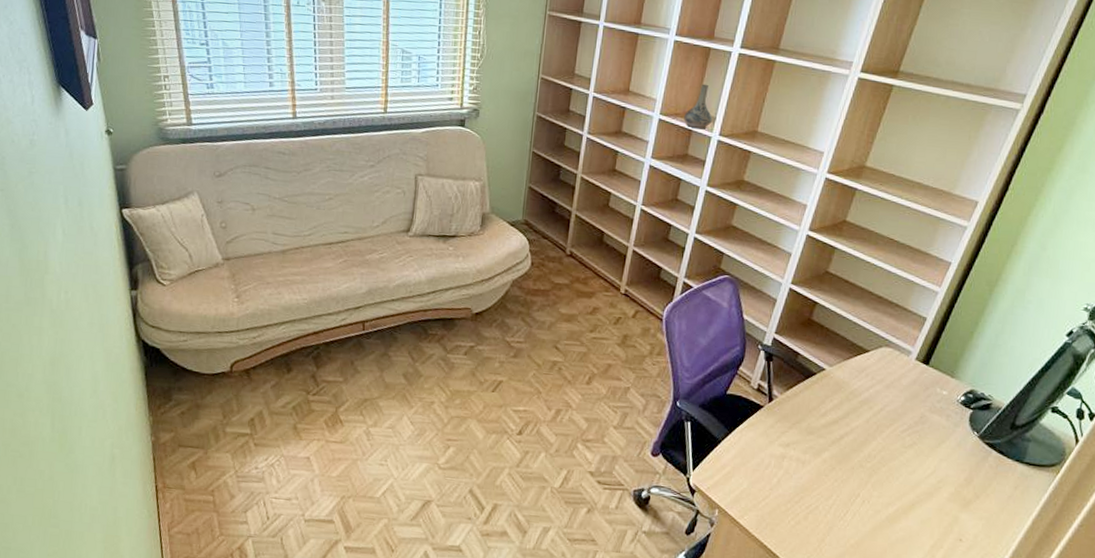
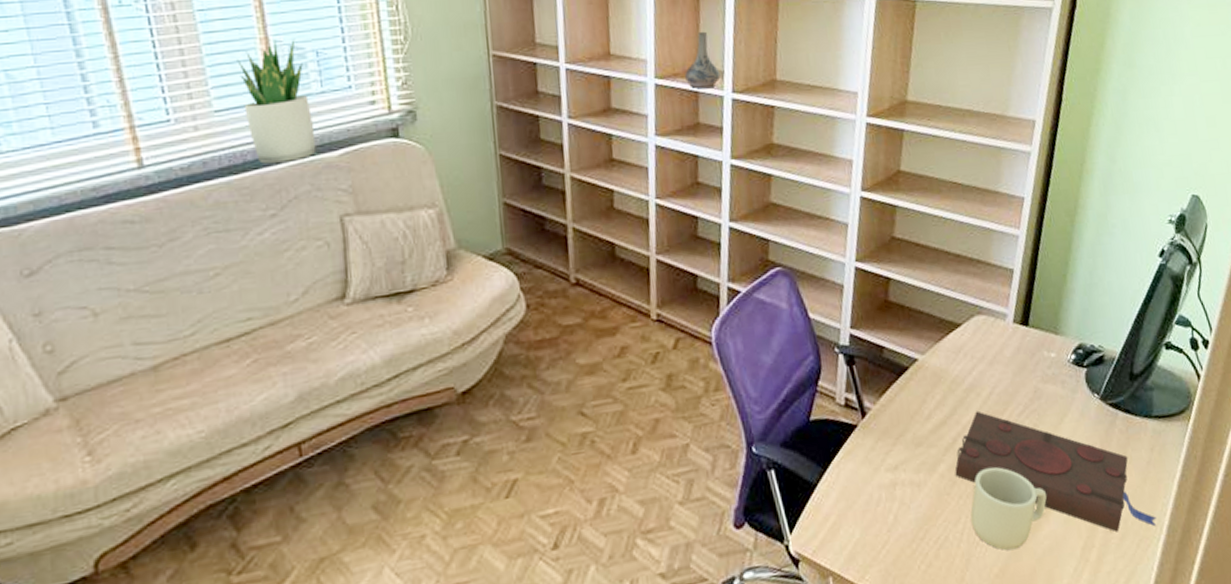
planter: none [365,43,409,131] -> present [237,38,317,164]
book: none [836,420,1005,548] -> present [955,410,1156,532]
mug: none [840,464,911,531] -> present [970,466,1048,551]

